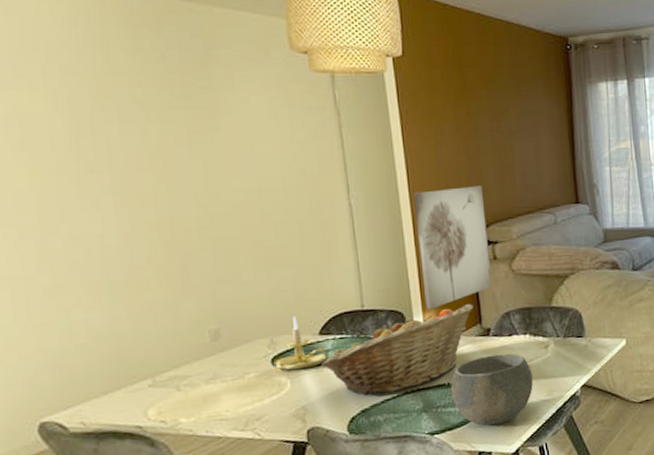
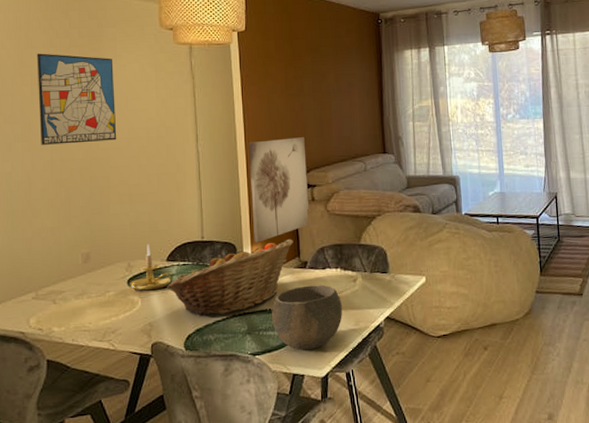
wall art: none [122,81,244,200] -> present [37,53,117,145]

